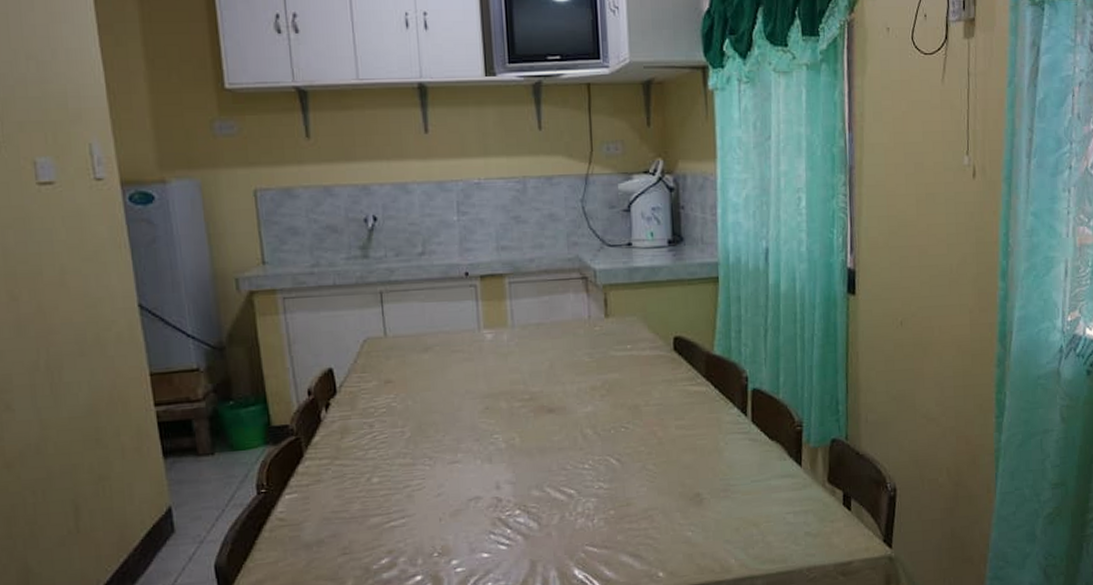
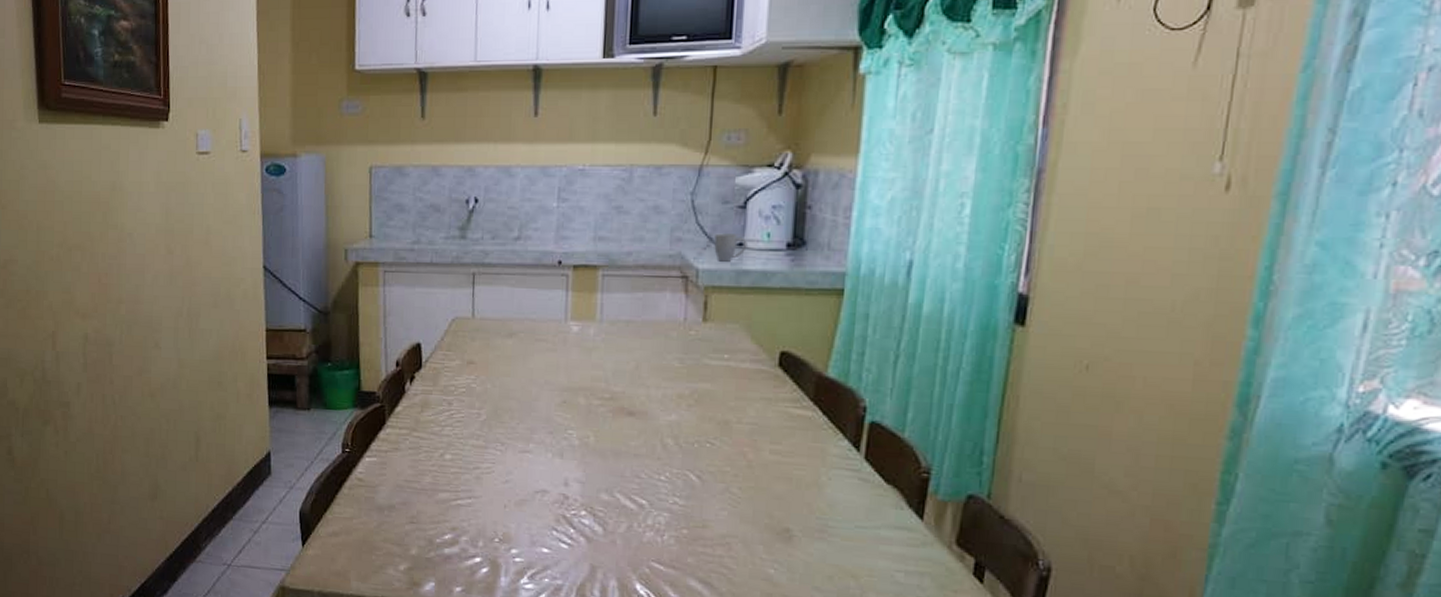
mug: none [606,235,635,262] -> present [714,233,747,263]

